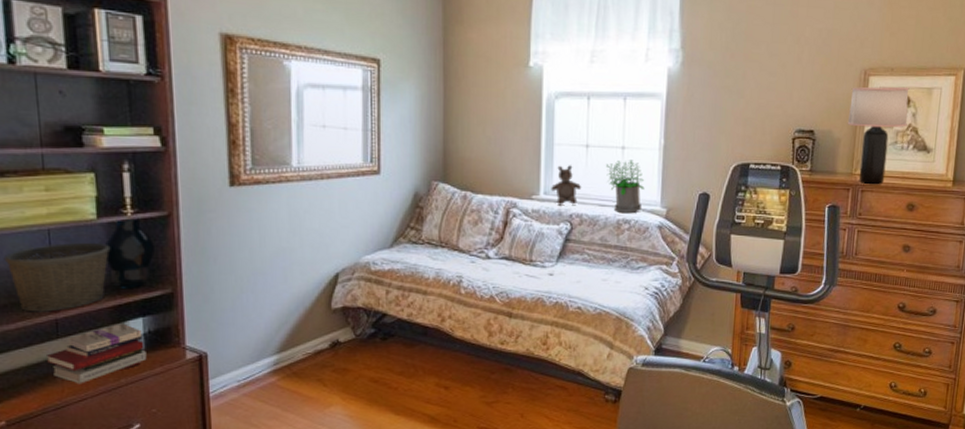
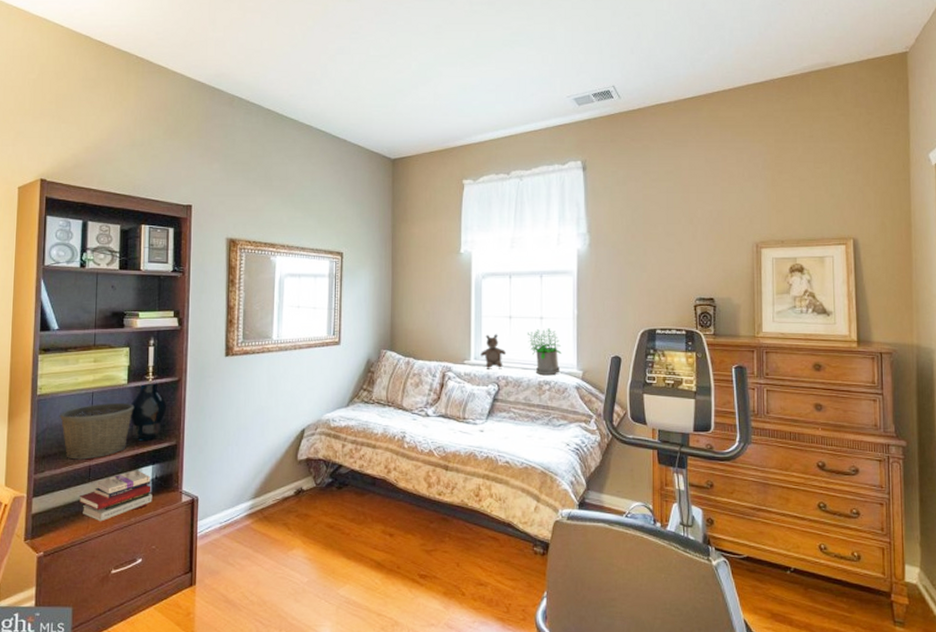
table lamp: present [847,86,910,185] -> none [745,256,804,347]

